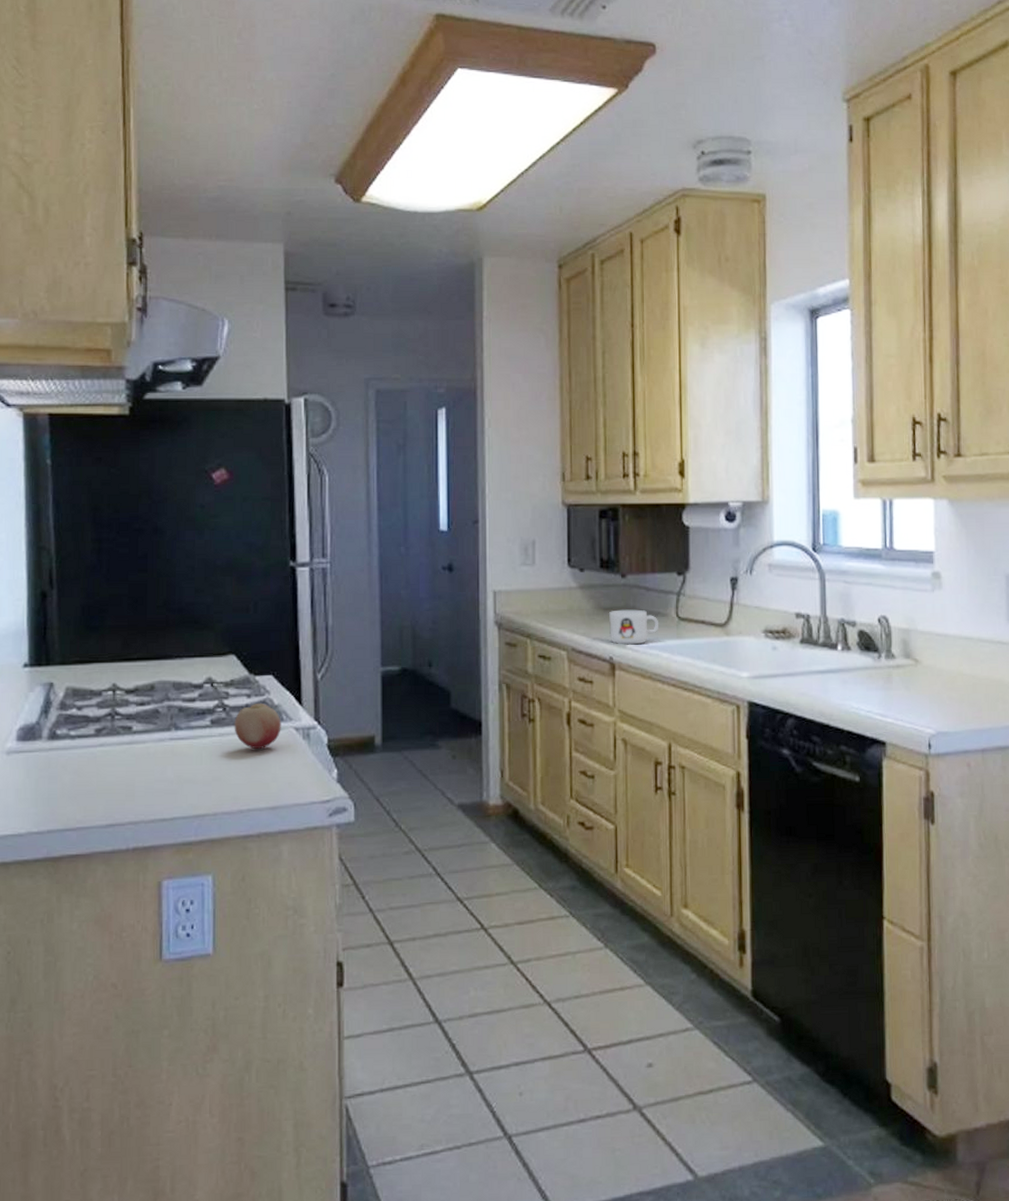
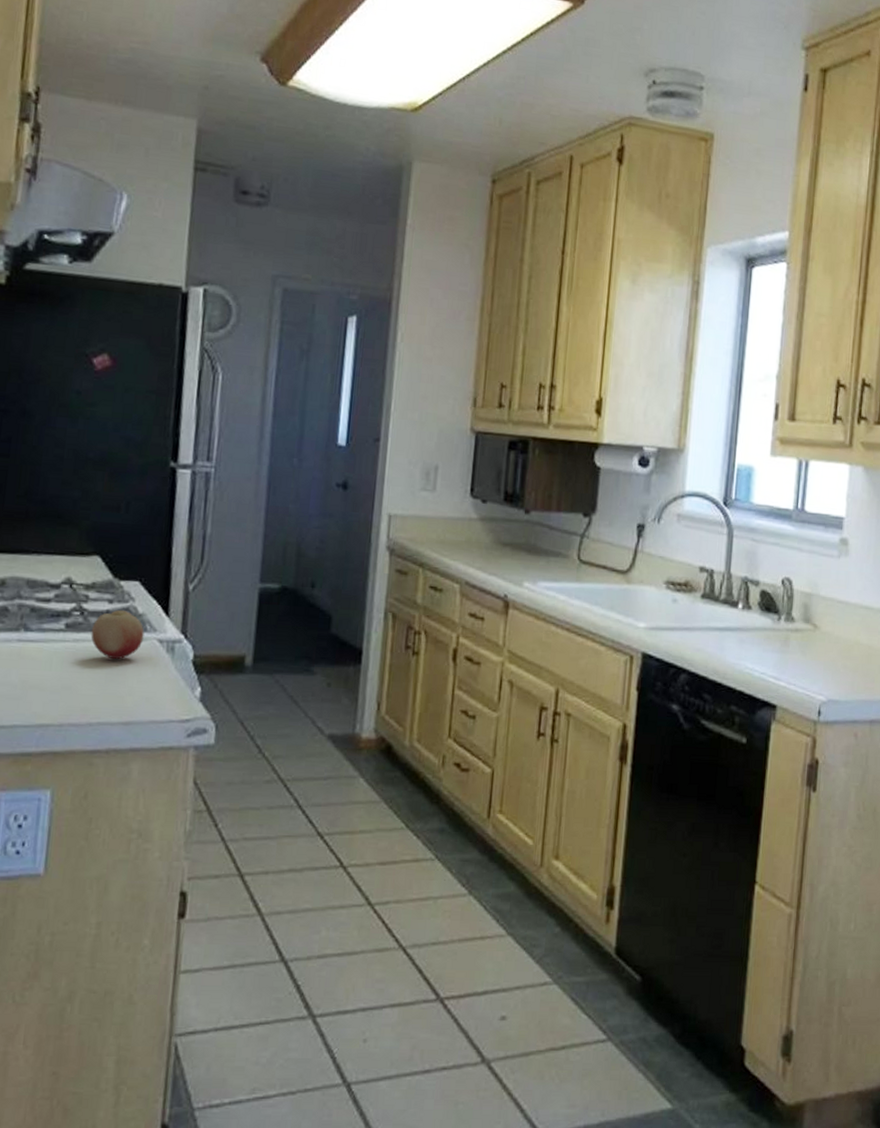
mug: present [609,609,659,645] -> none [506,546,560,584]

